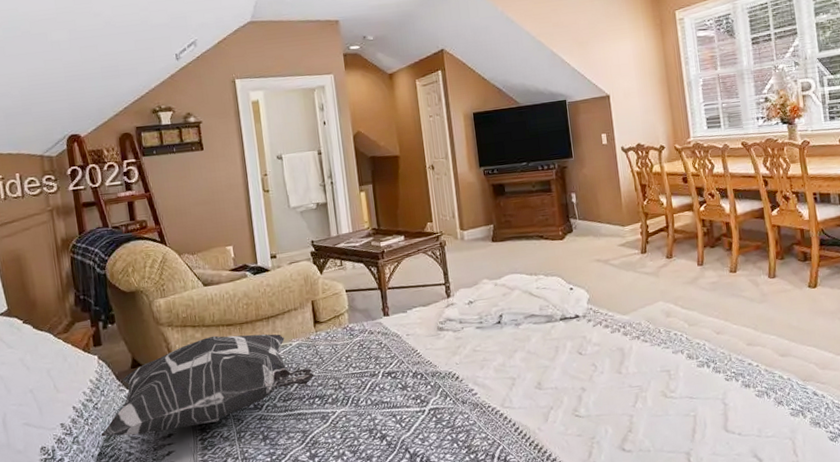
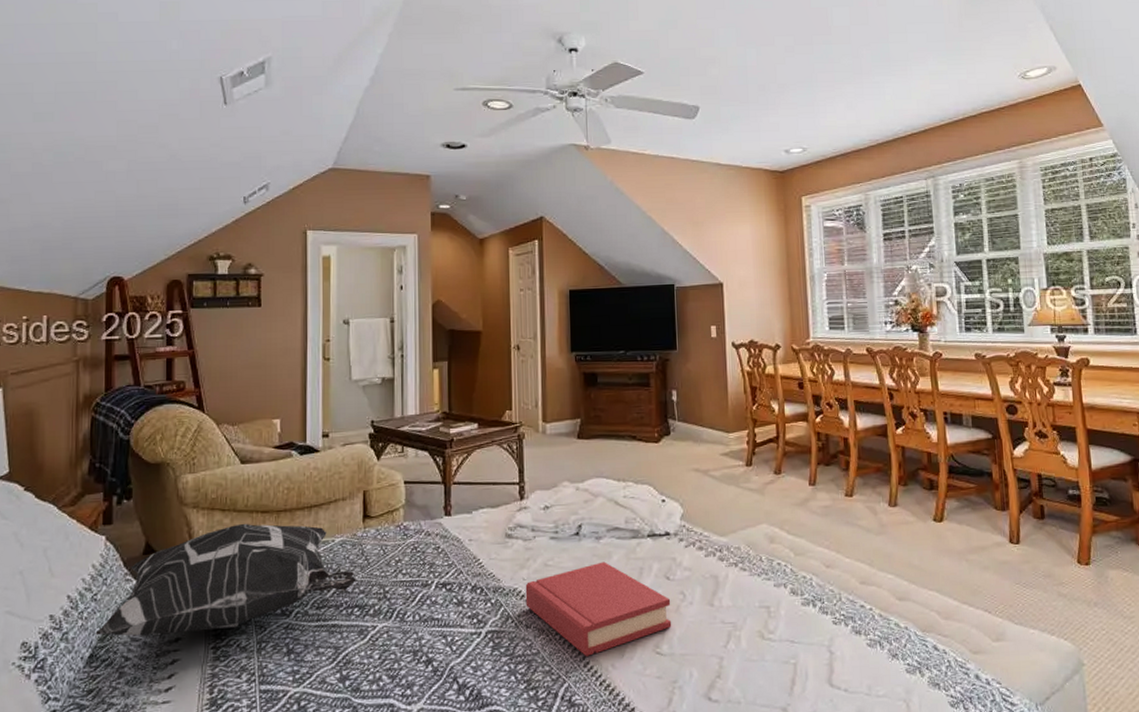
hardback book: none [458,344,587,423] -> present [525,561,672,656]

